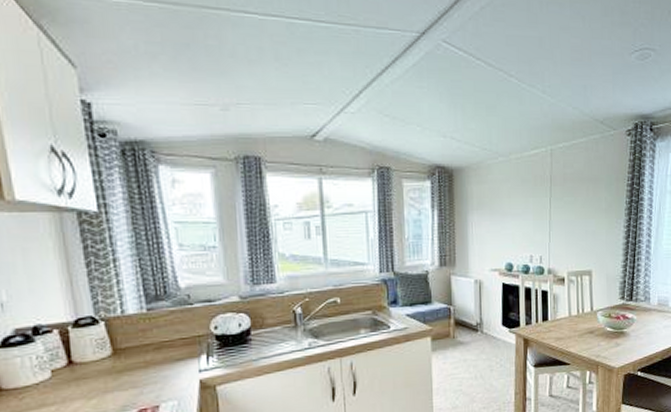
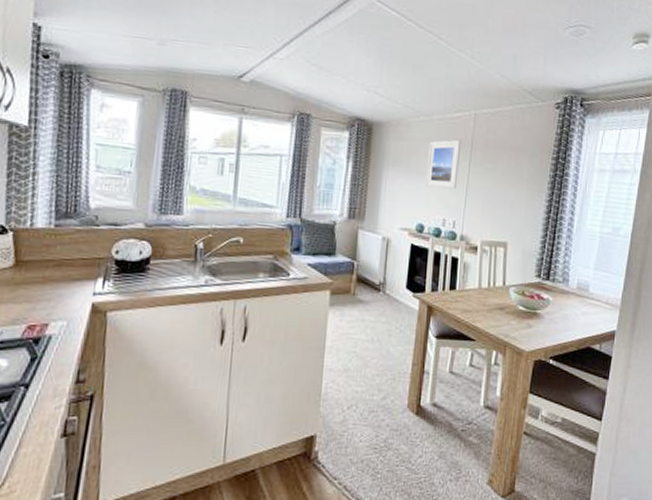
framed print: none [509,176,541,227] -> present [425,139,462,190]

